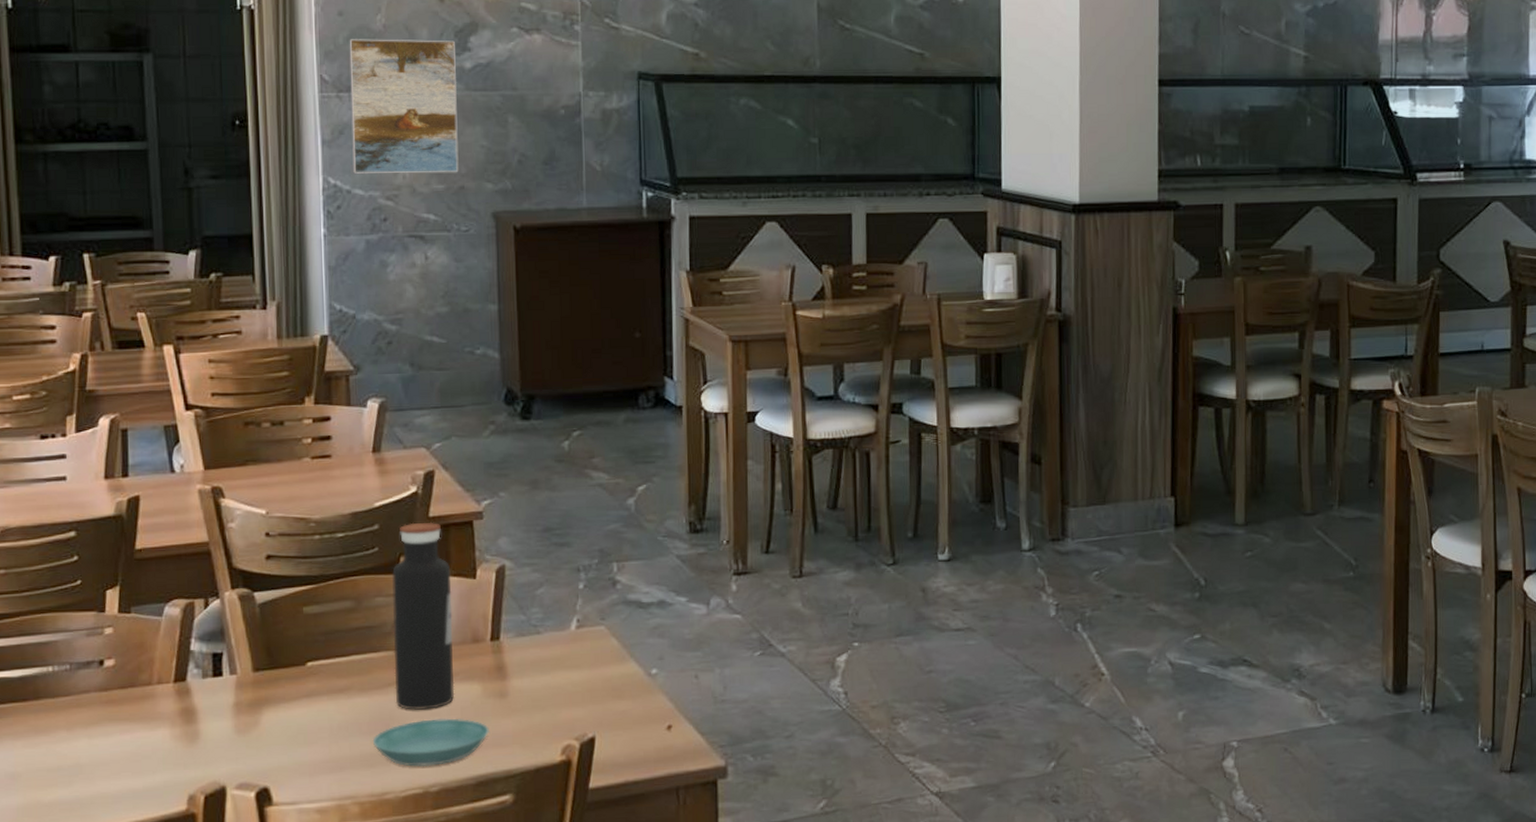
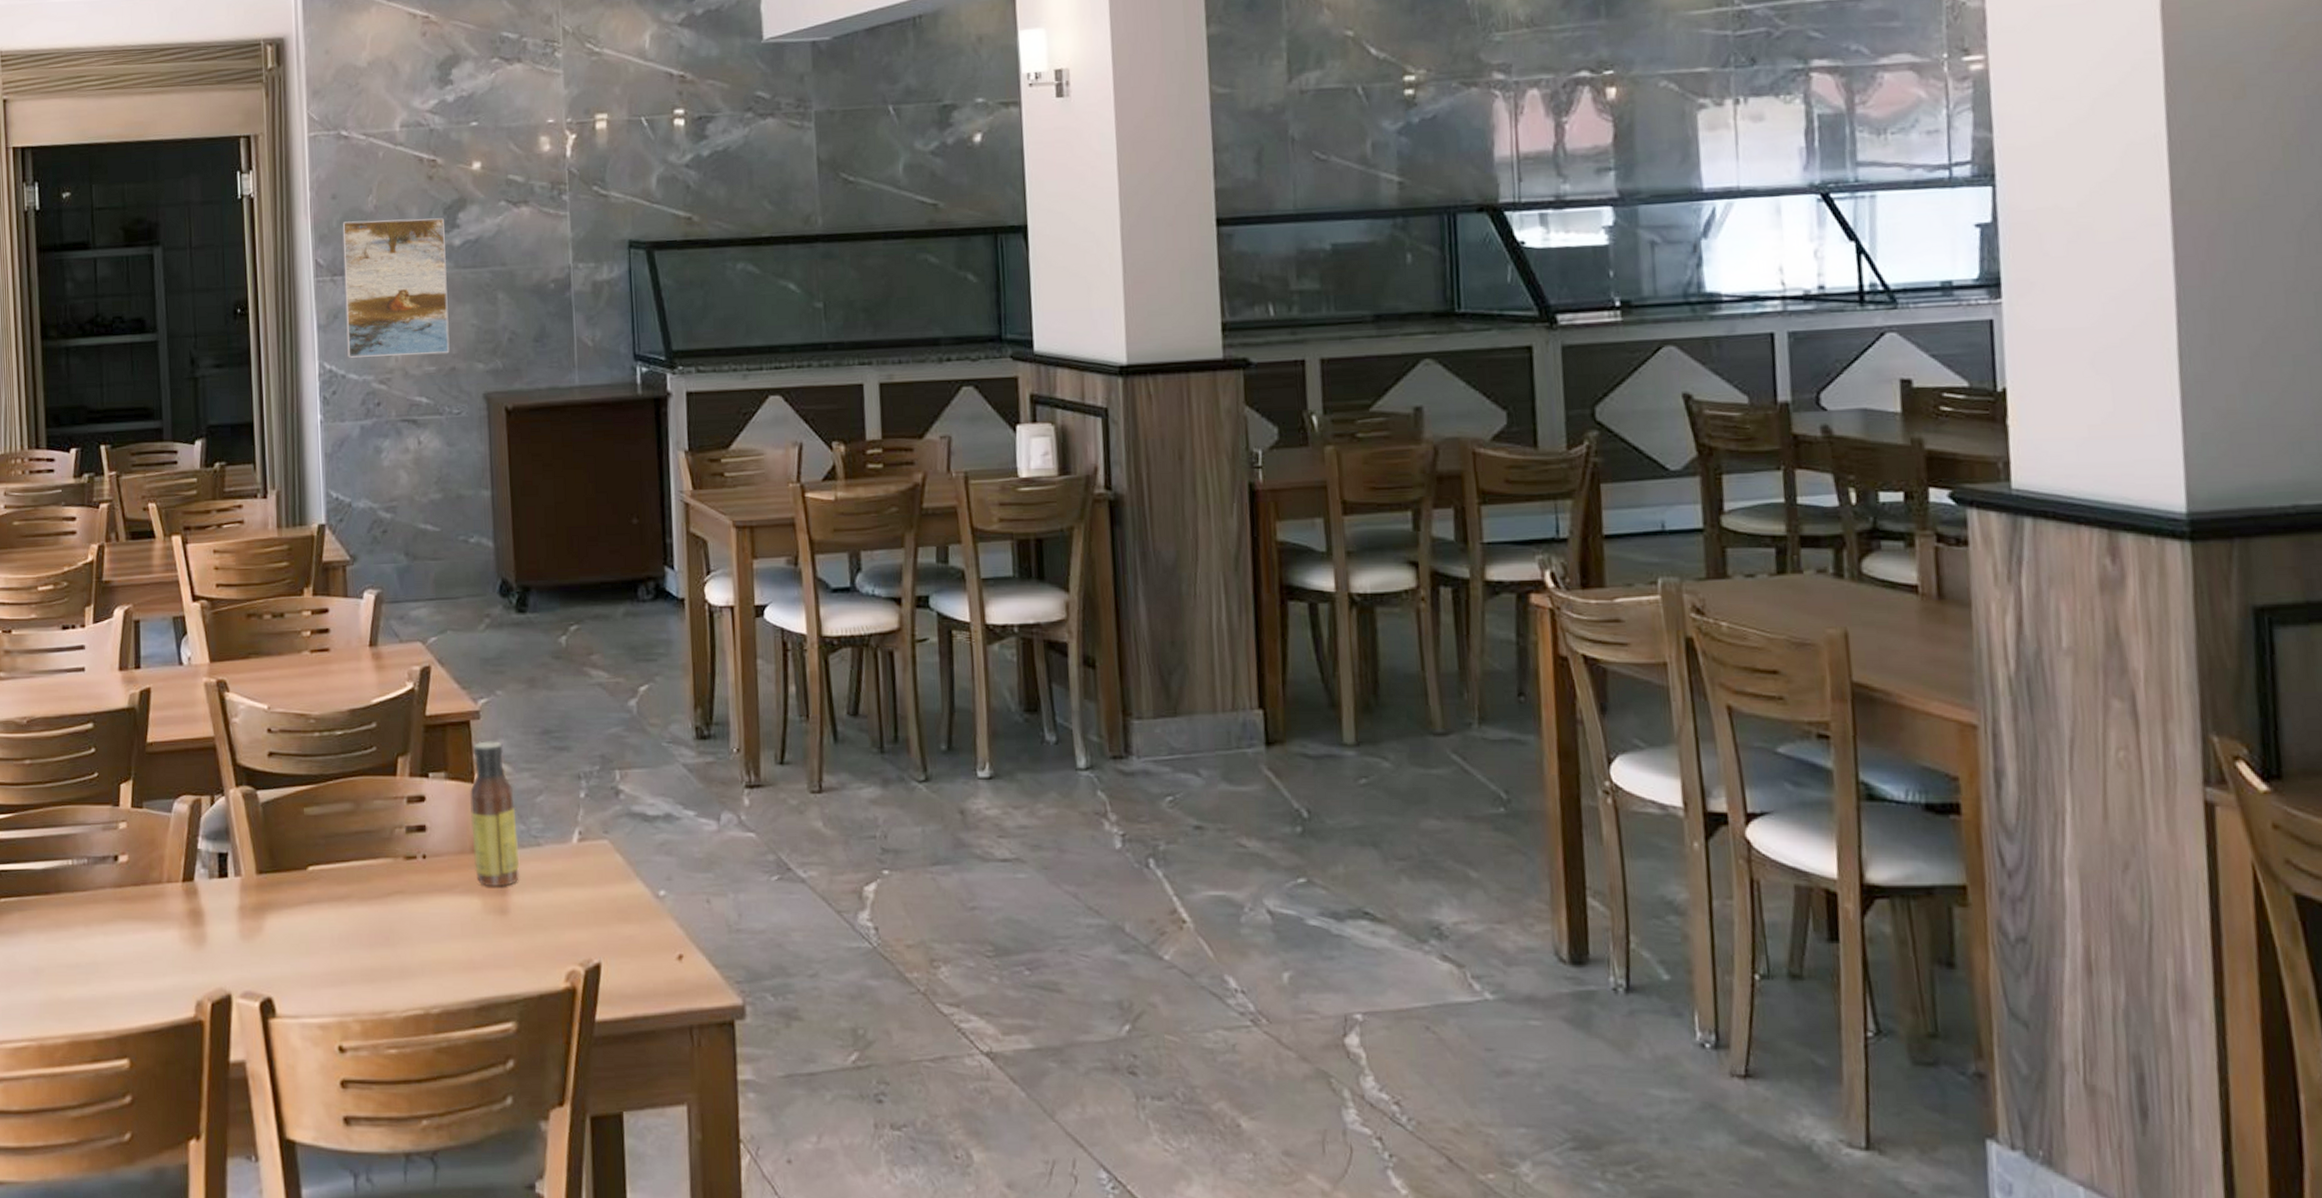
saucer: present [372,718,490,767] -> none [372,934,492,985]
water bottle: present [392,522,455,710] -> none [390,721,455,923]
sauce bottle: none [472,539,519,673] -> present [470,741,519,887]

